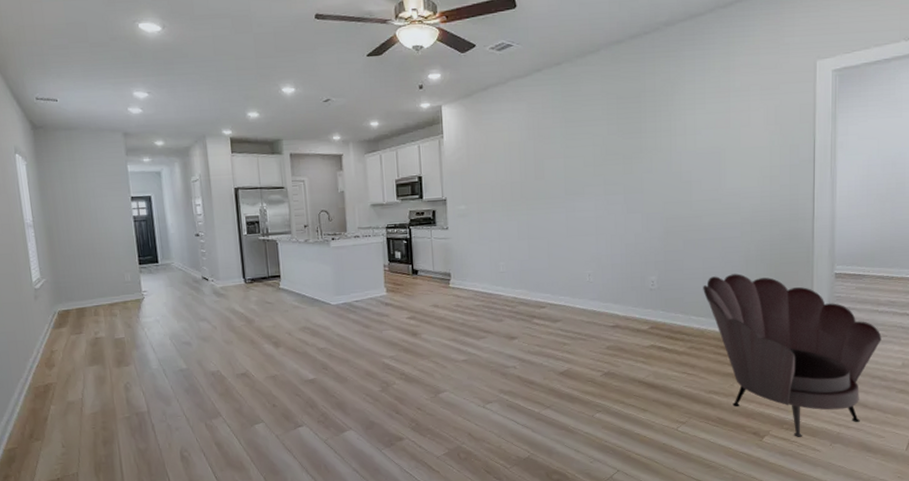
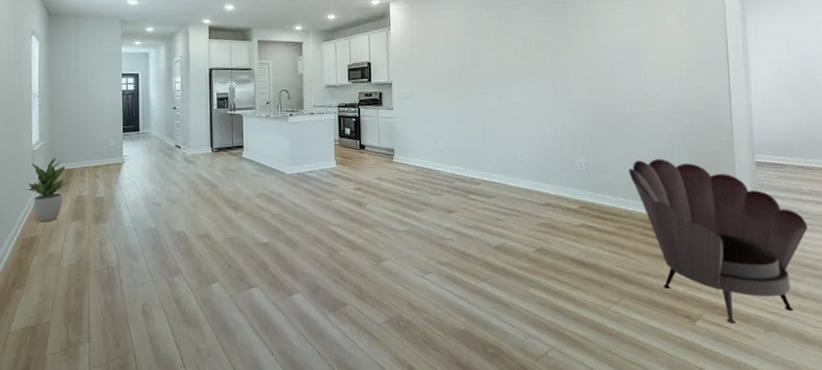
potted plant: none [28,295,86,369] -> present [23,157,73,223]

